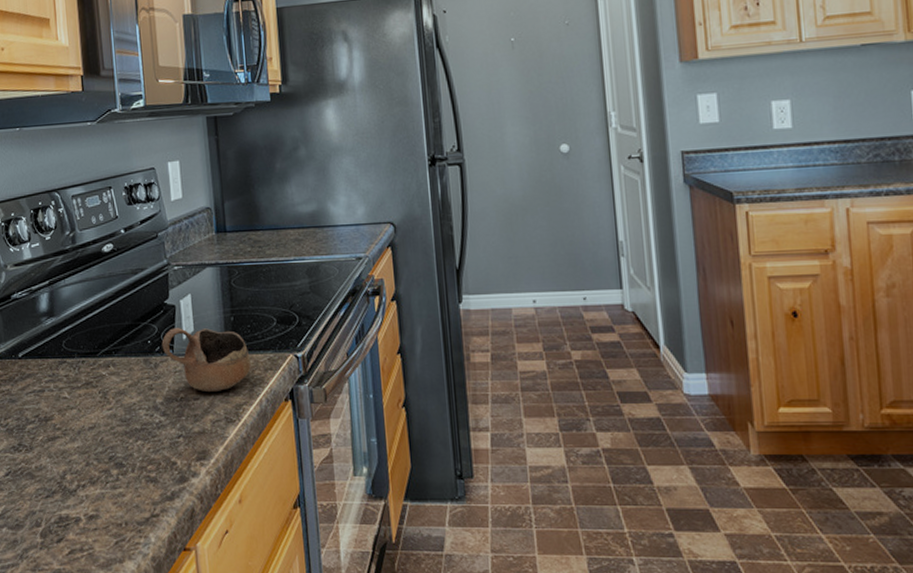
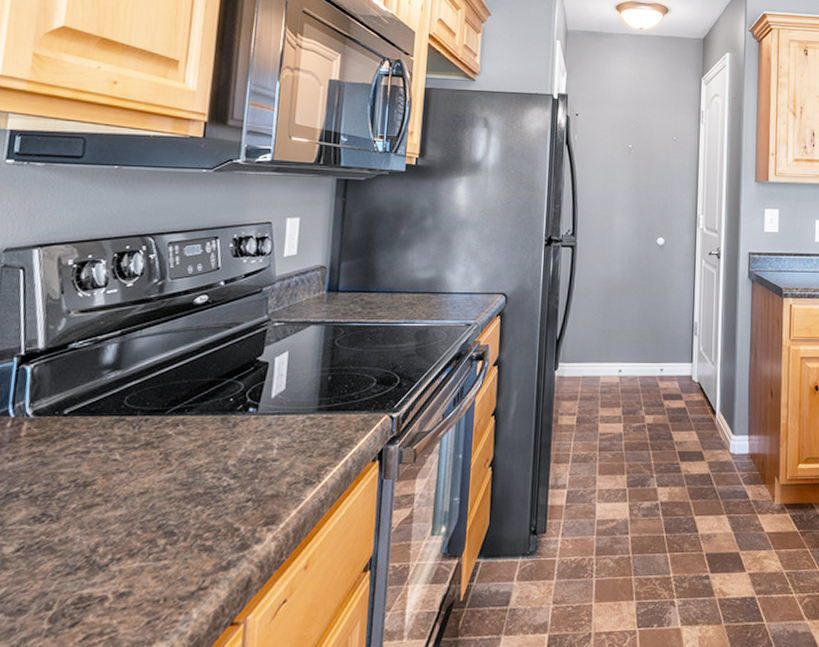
cup: present [161,328,251,391] -> none [245,386,343,452]

